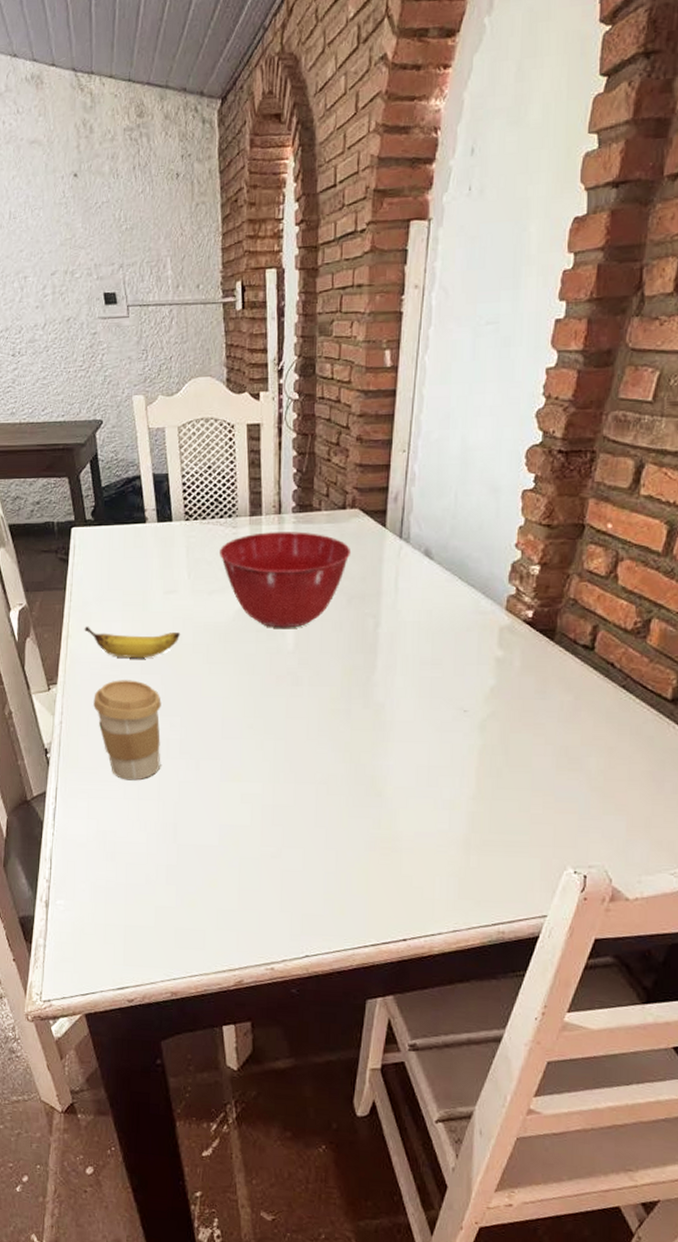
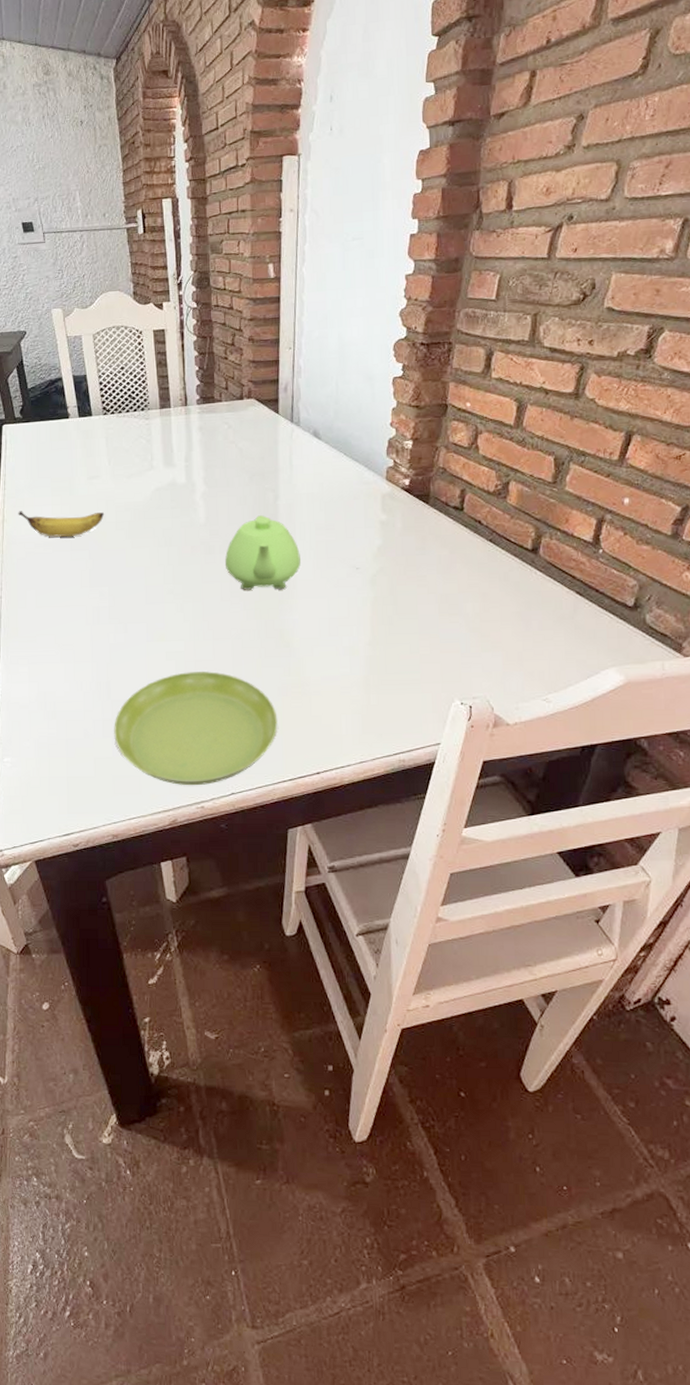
coffee cup: present [93,680,161,781] -> none [29,556,92,646]
saucer: none [178,818,363,945] -> present [114,671,278,786]
mixing bowl: present [220,531,352,628] -> none [135,420,250,505]
teapot: none [313,644,400,730] -> present [224,515,301,590]

